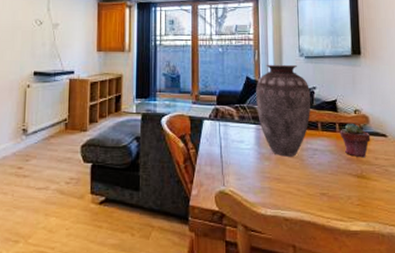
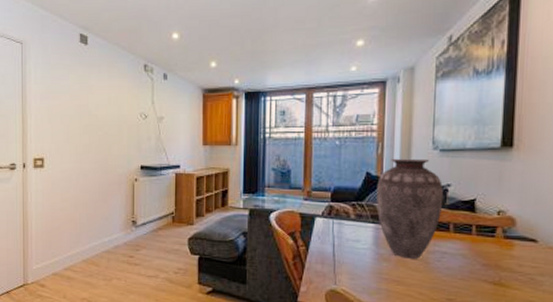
potted succulent: present [340,123,371,158] -> none [476,225,516,264]

